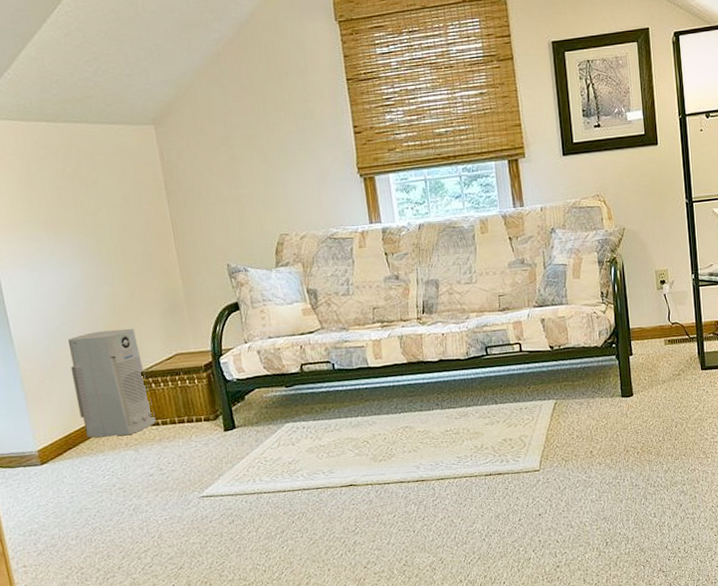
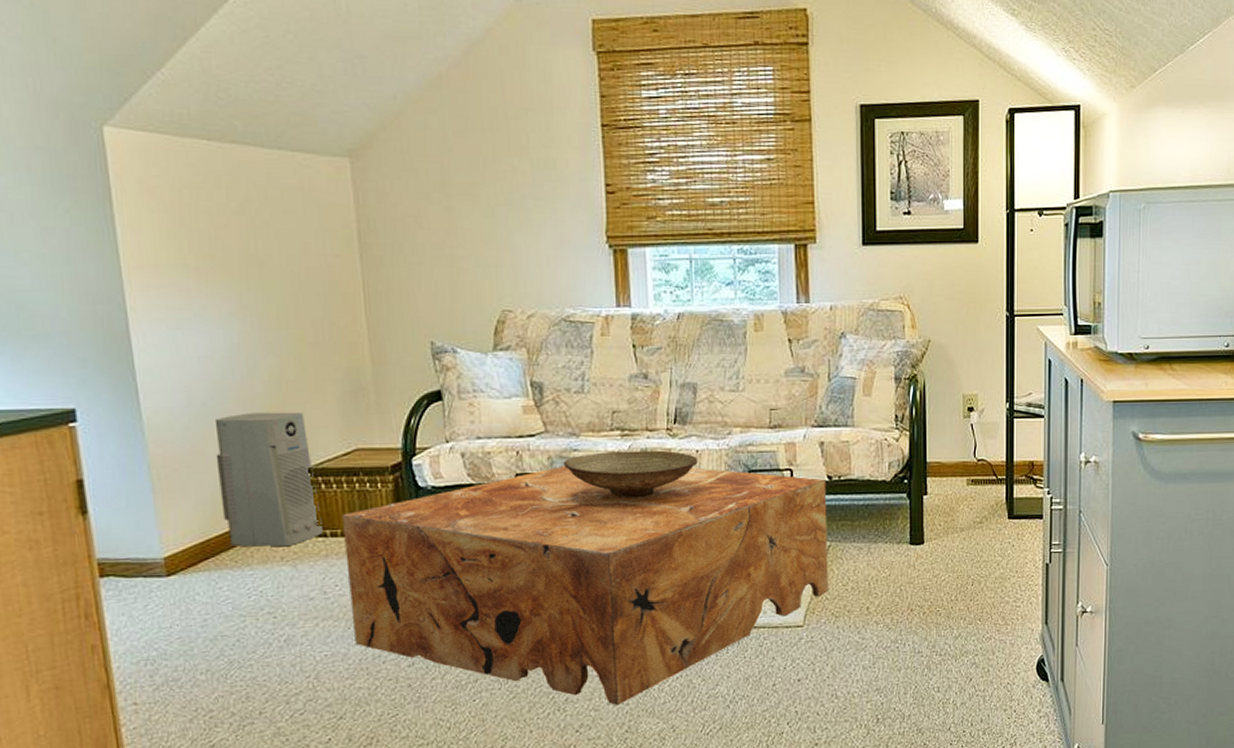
coffee table: none [169,347,558,545] -> present [341,466,828,705]
decorative bowl: none [337,336,445,376] -> present [563,450,699,498]

